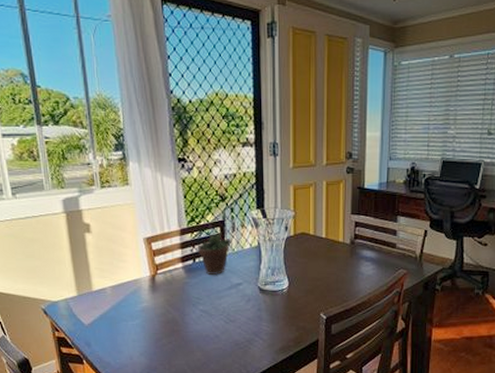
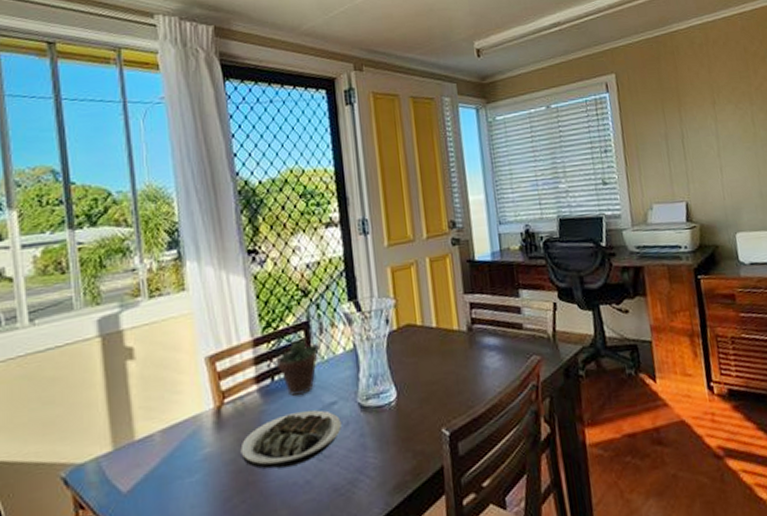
plate: none [169,286,244,324] -> present [240,410,342,469]

